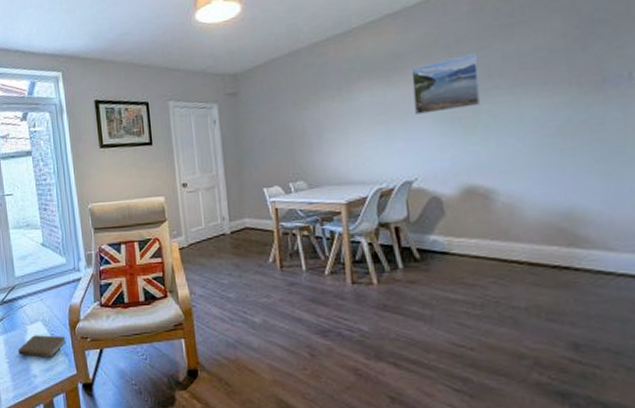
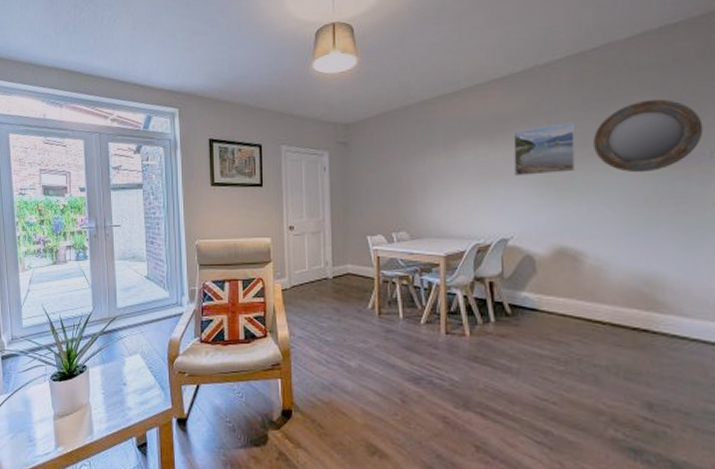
book: present [17,335,66,359] -> none [113,367,164,392]
home mirror: none [497,20,620,102] -> present [592,99,703,173]

